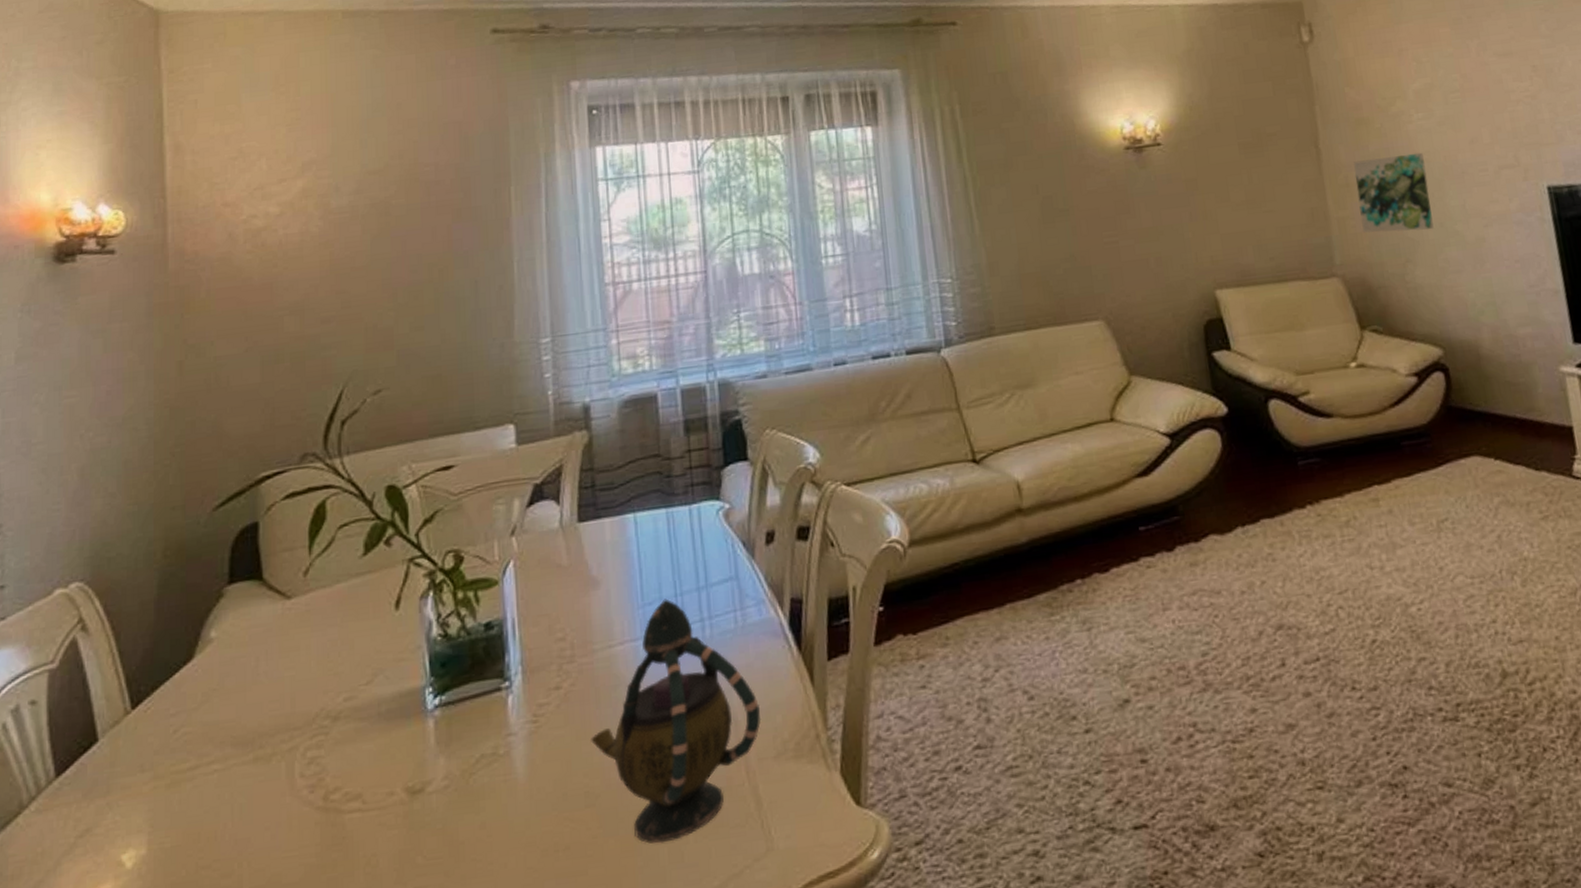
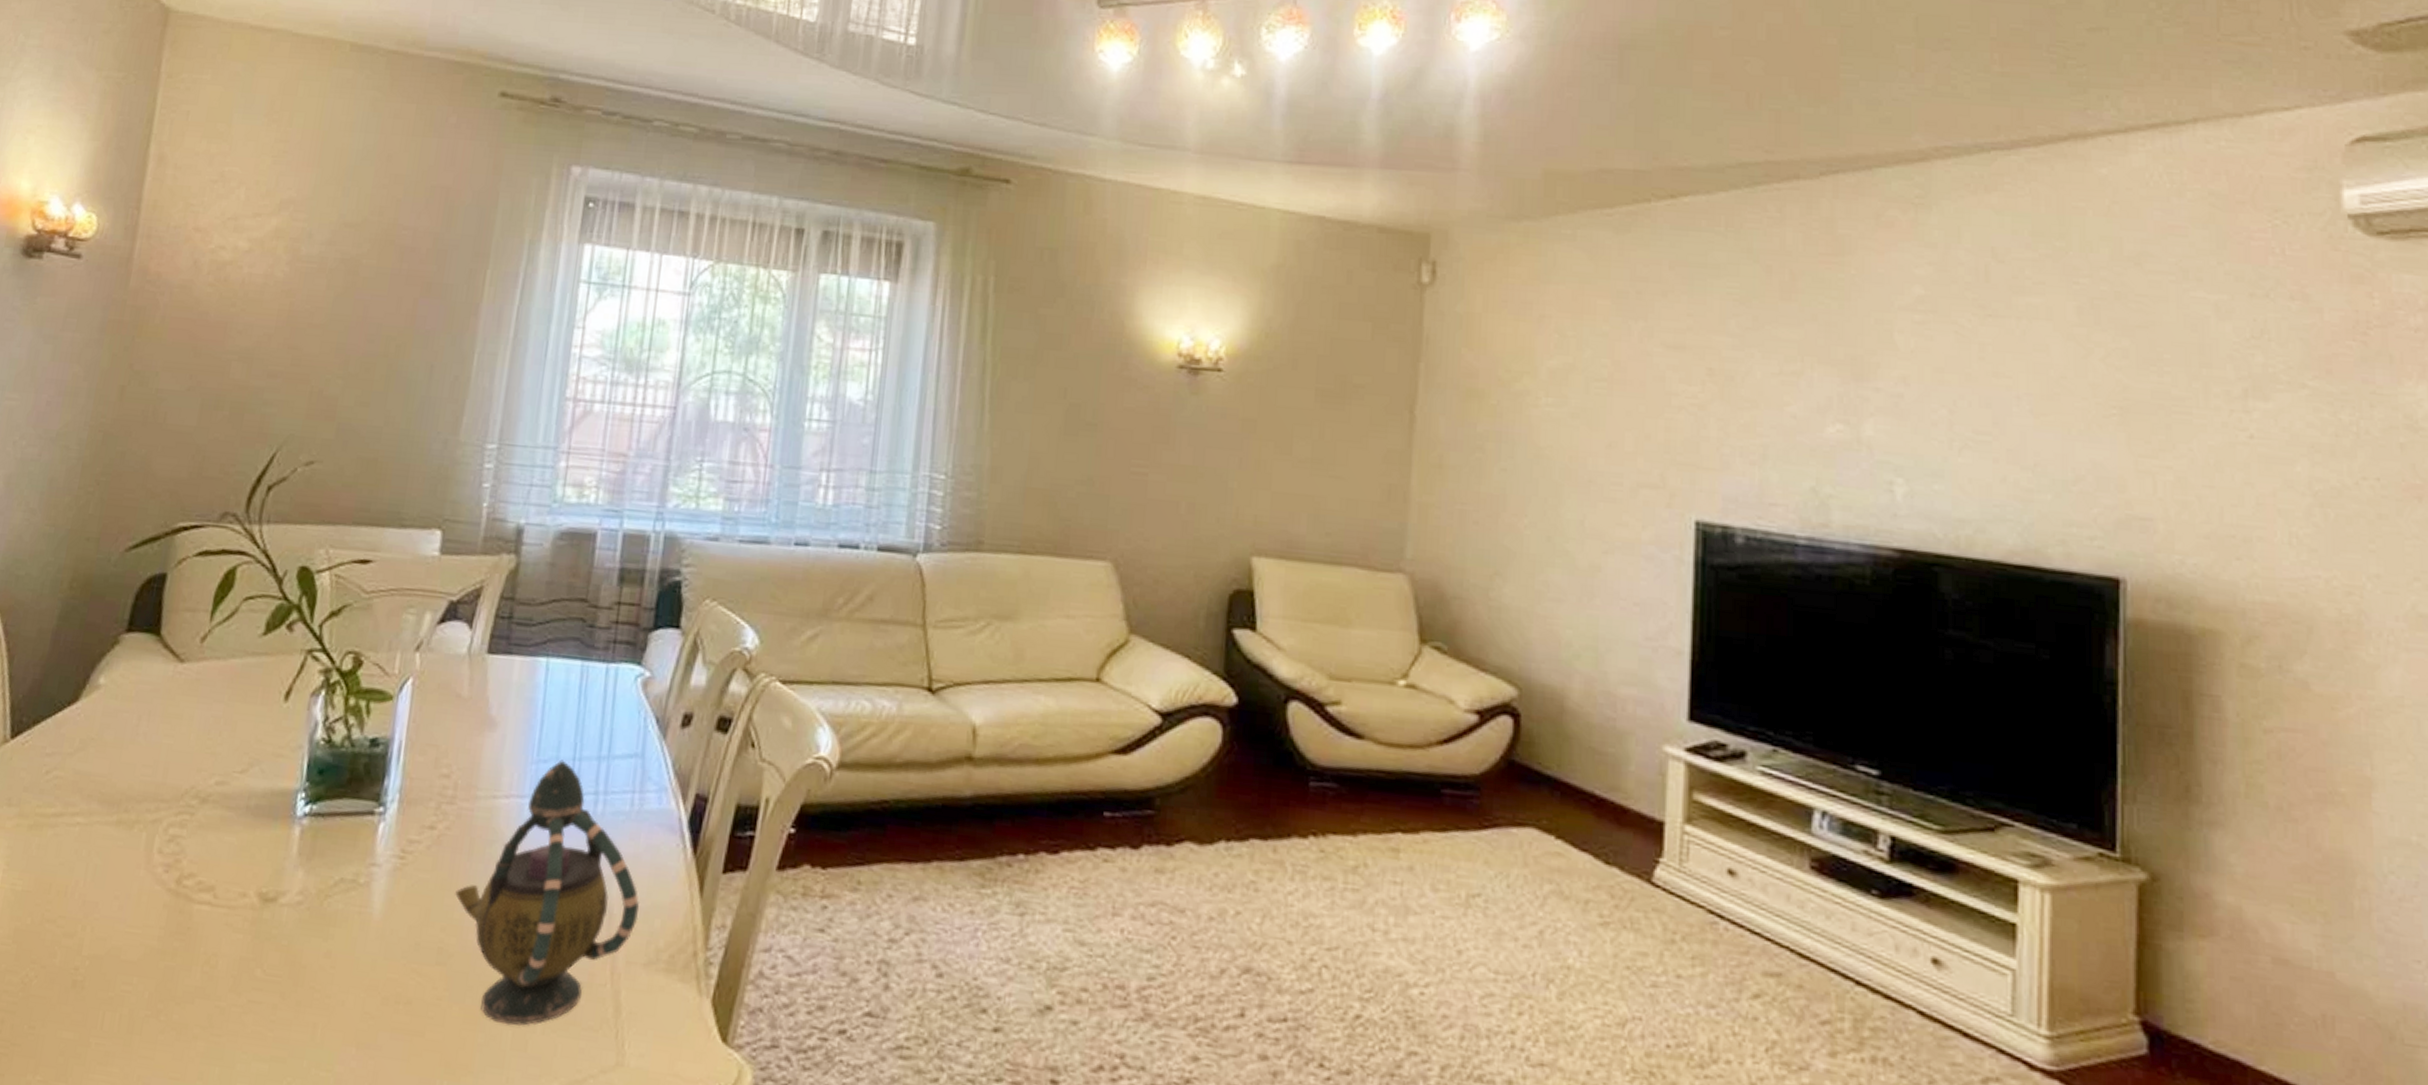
wall art: present [1354,152,1434,233] -> none [1447,439,1543,543]

